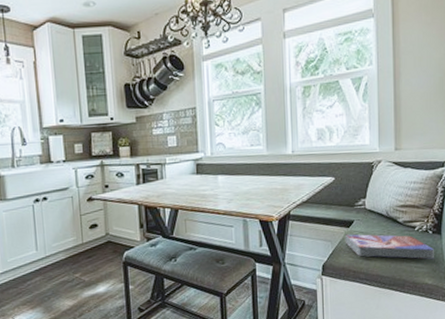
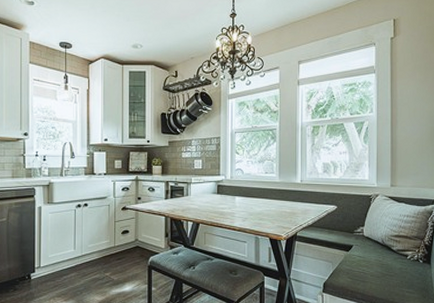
textbook: present [345,234,434,260] -> none [344,257,424,287]

